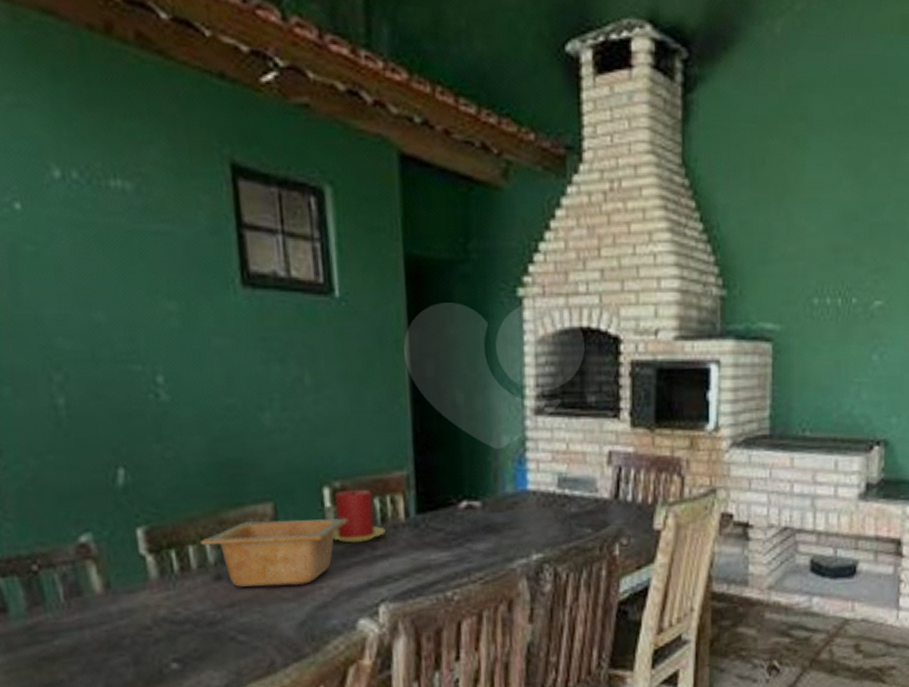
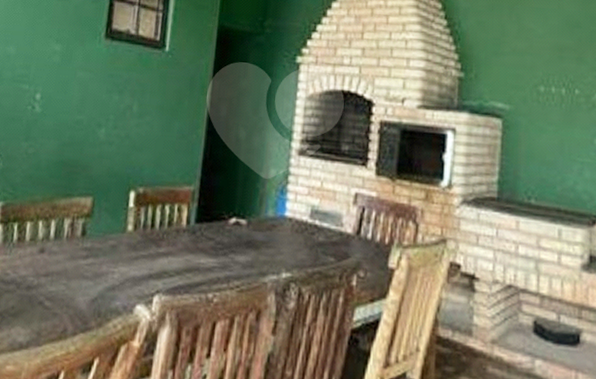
serving bowl: present [201,518,349,587] -> none [36,209,144,267]
candle: present [332,489,385,543] -> none [129,195,170,240]

